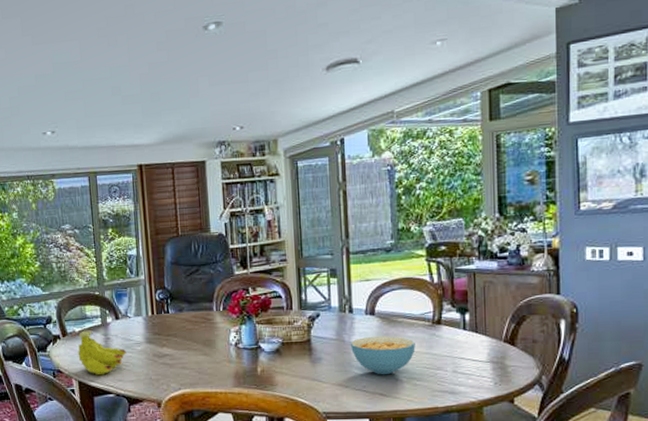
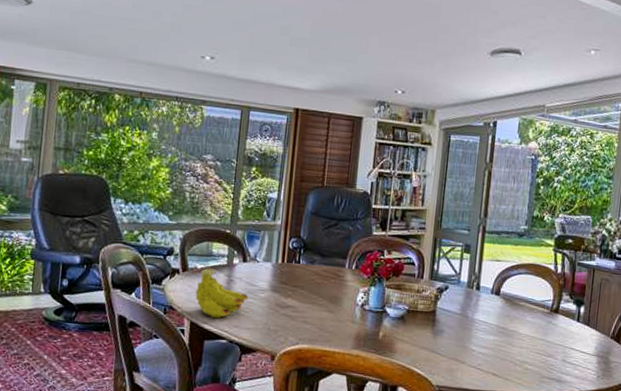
cereal bowl: present [350,336,415,375] -> none [472,316,532,356]

